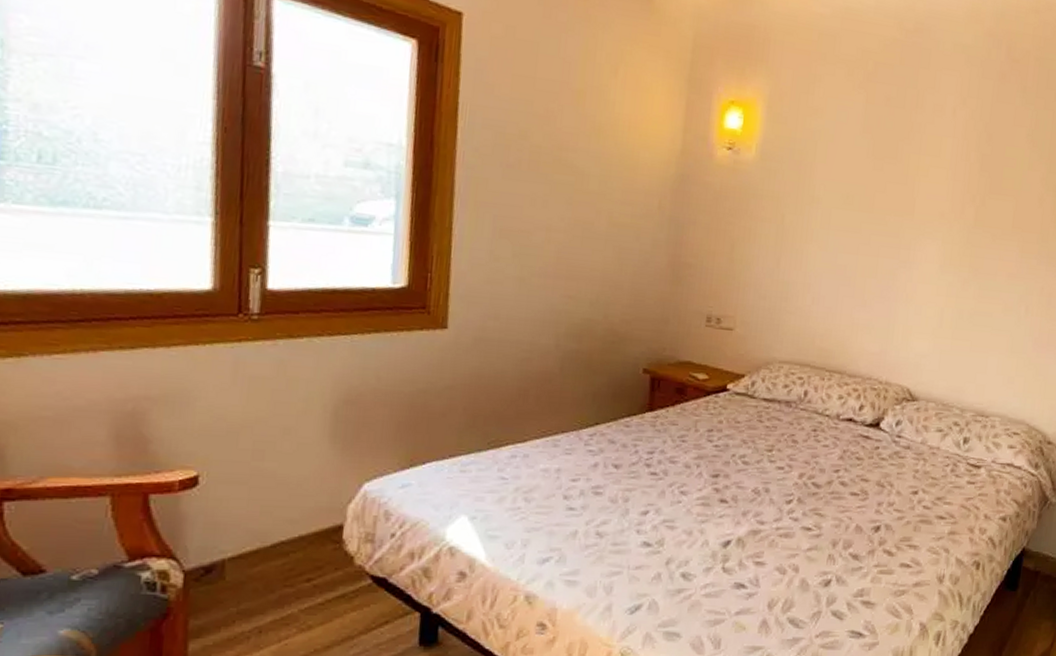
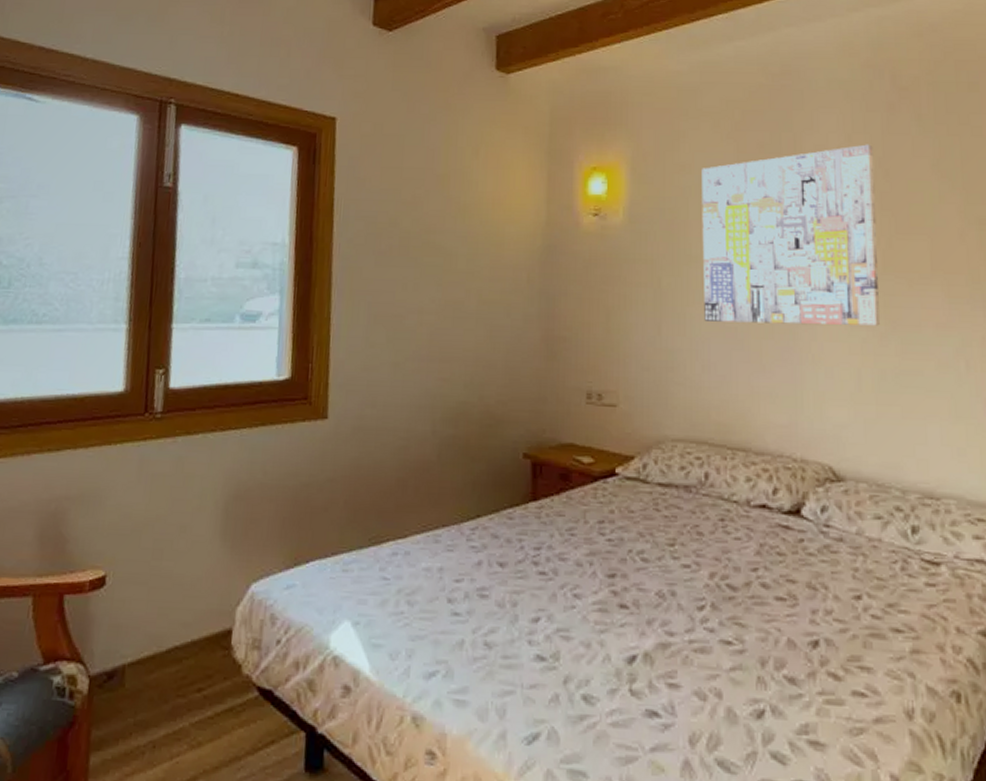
wall art: none [819,108,983,273] -> present [702,144,880,326]

